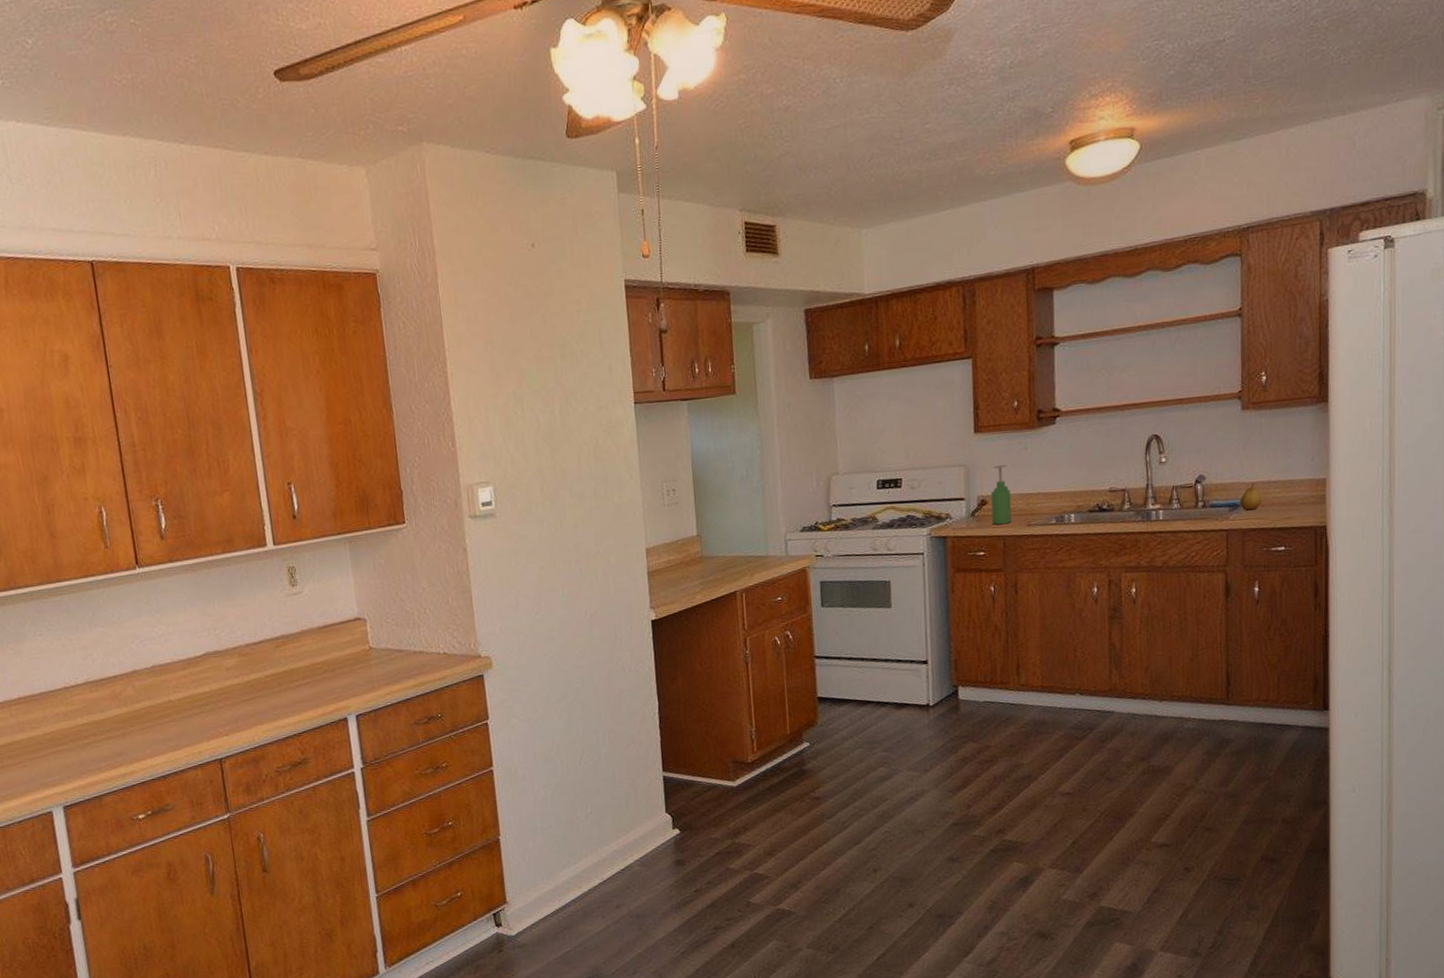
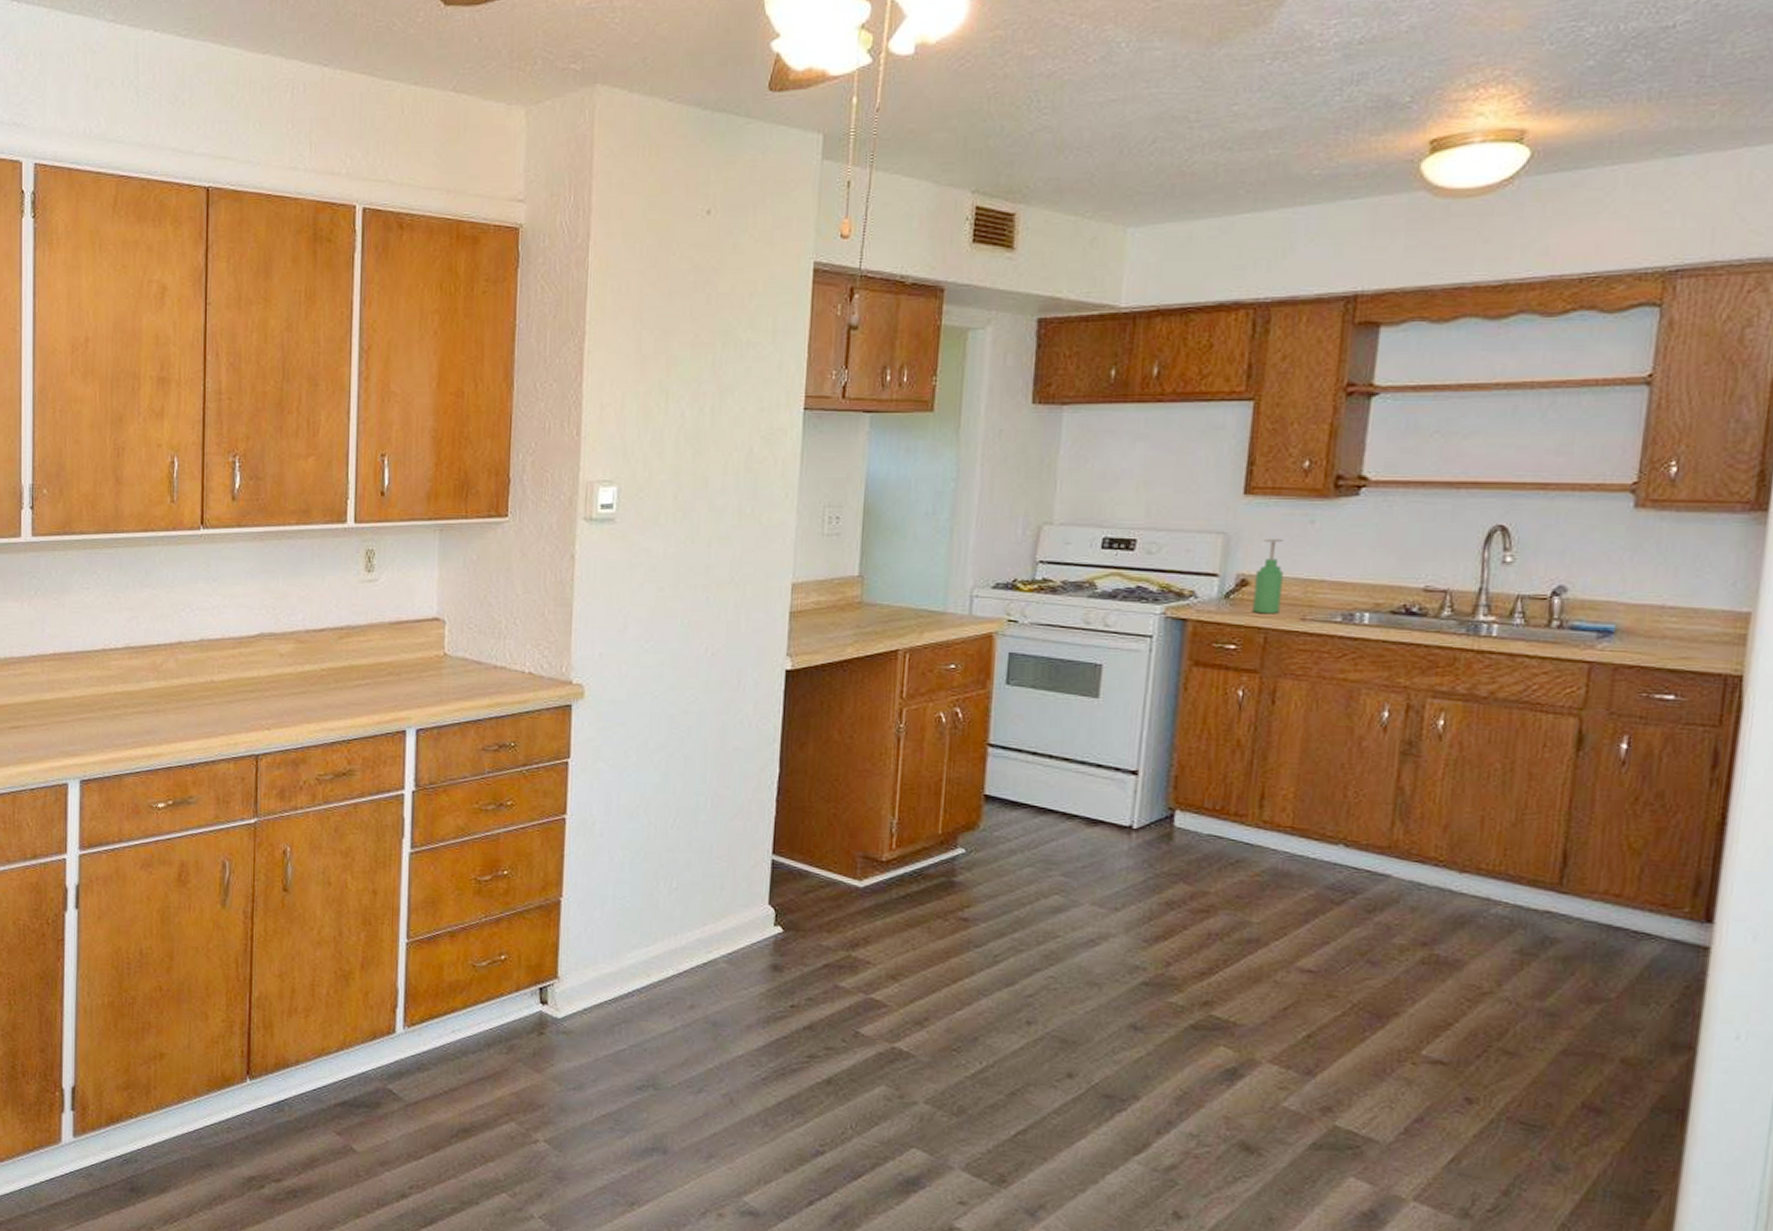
fruit: present [1240,483,1262,511] -> none [1614,605,1649,641]

